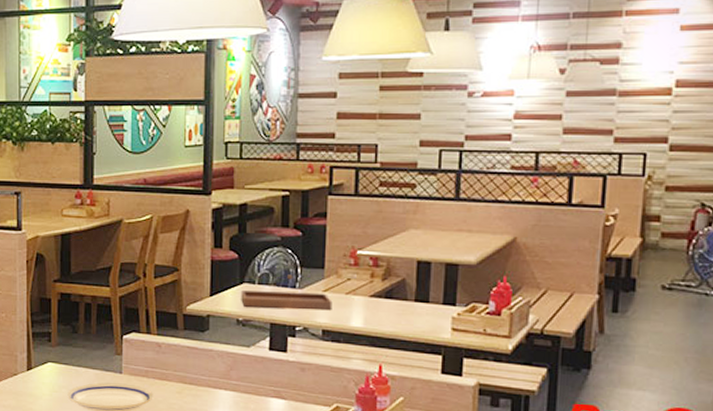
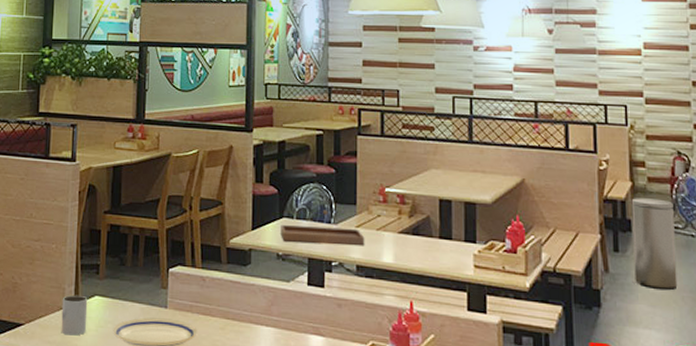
cup: none [15,361,41,400] -> present [61,294,88,336]
pedal bin: none [629,255,692,352] -> present [631,198,678,291]

